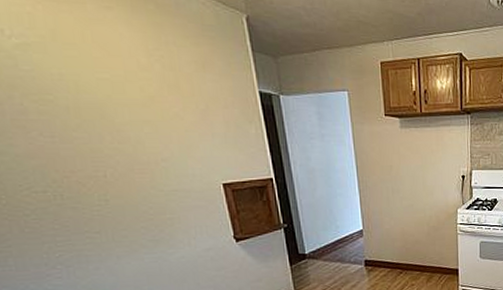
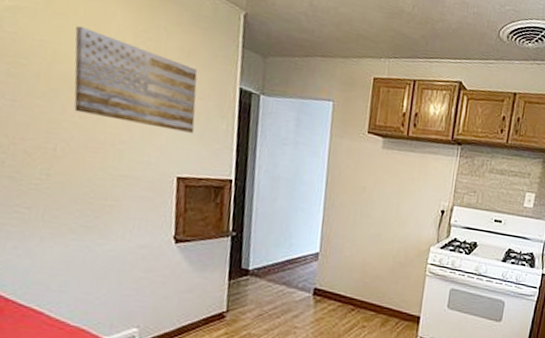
wall art: none [89,53,226,141] -> present [74,26,198,133]

